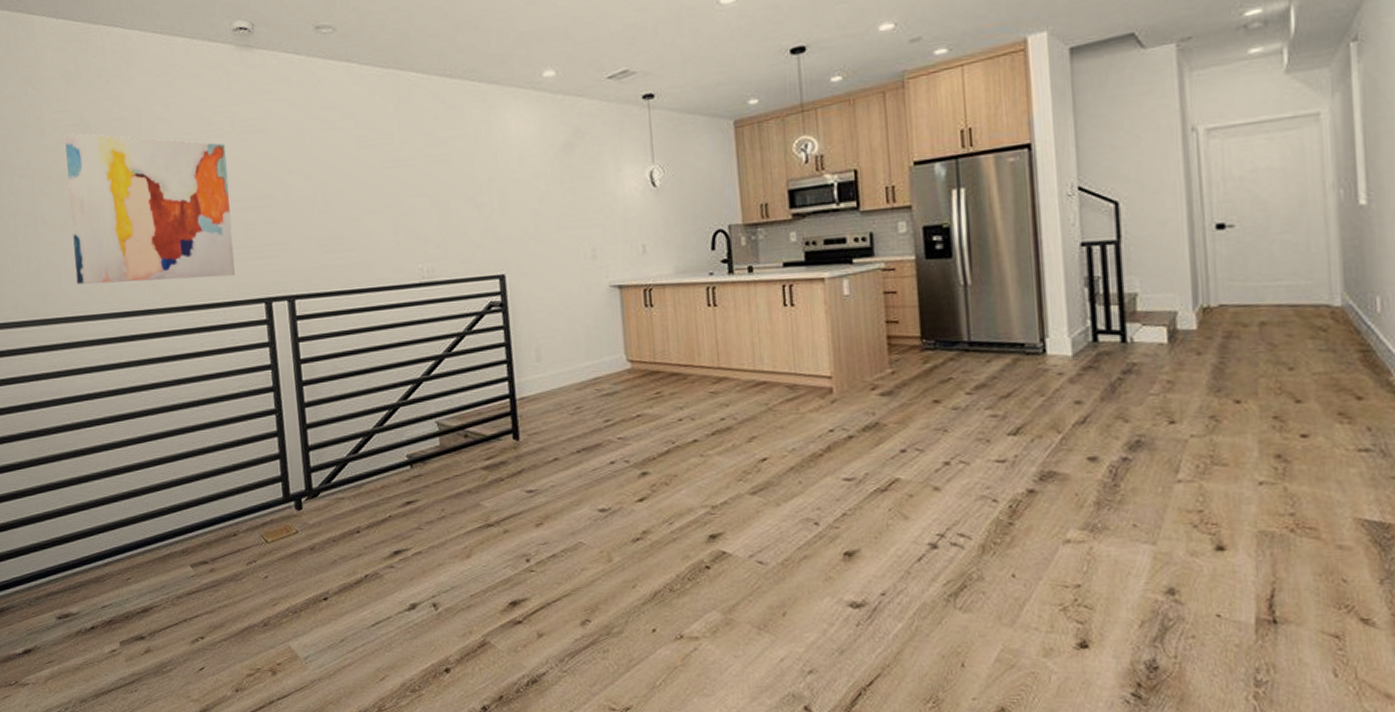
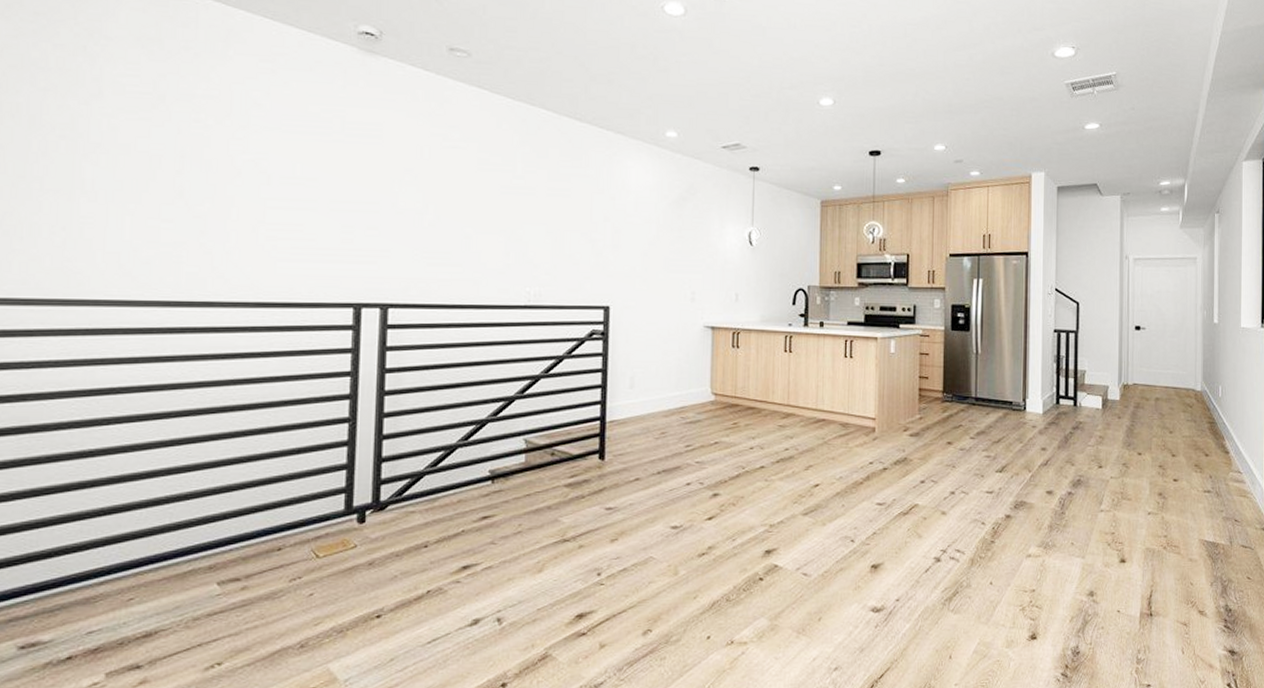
wall art: present [64,132,235,285] -> none [117,99,330,277]

